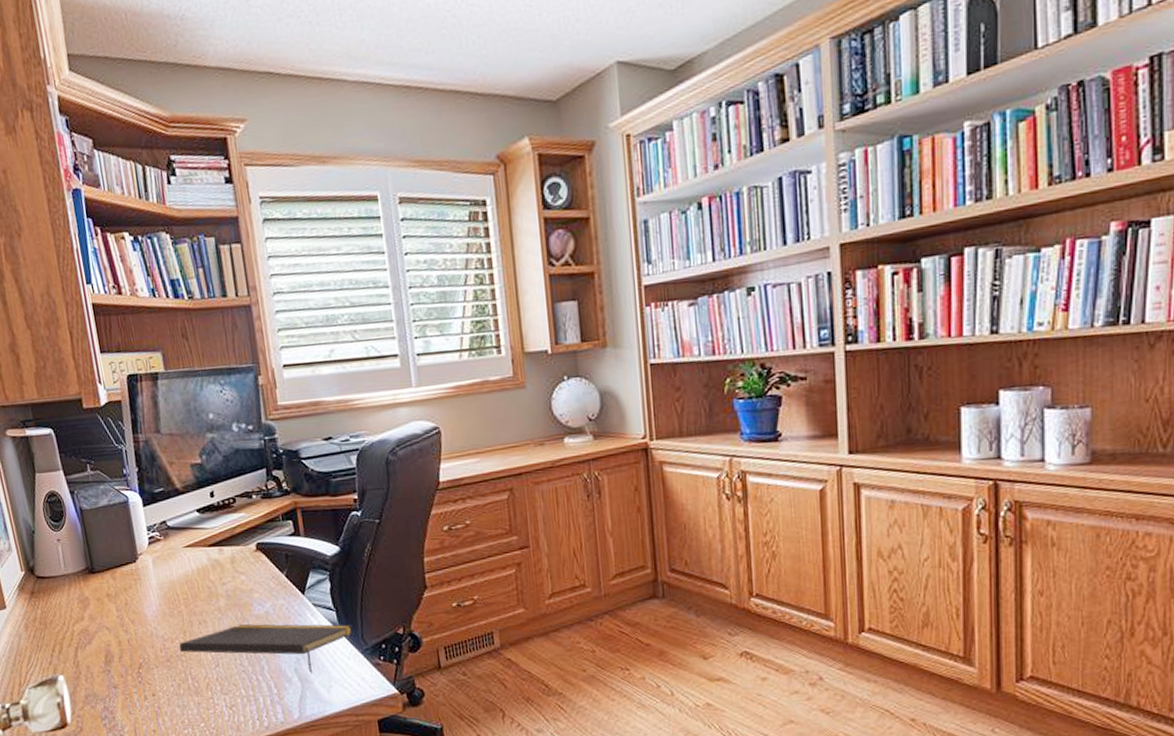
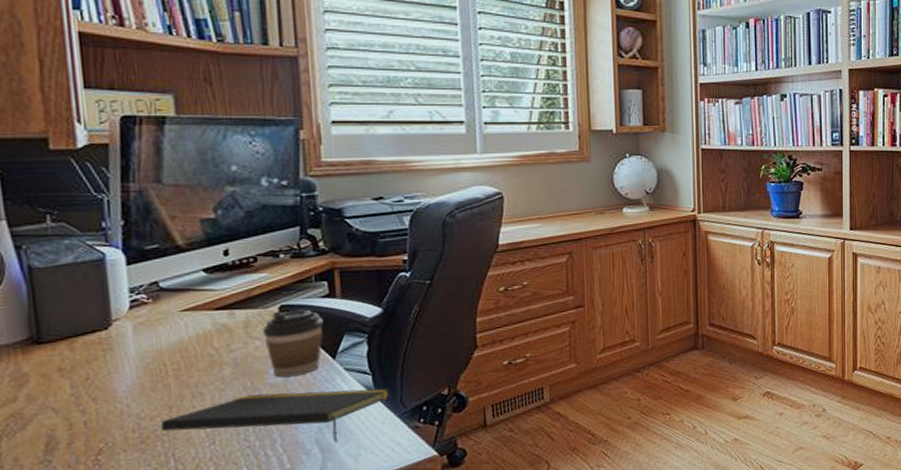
coffee cup: none [244,547,293,610] -> present [262,309,323,378]

